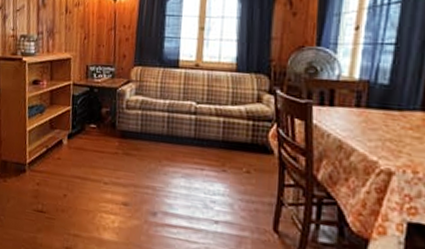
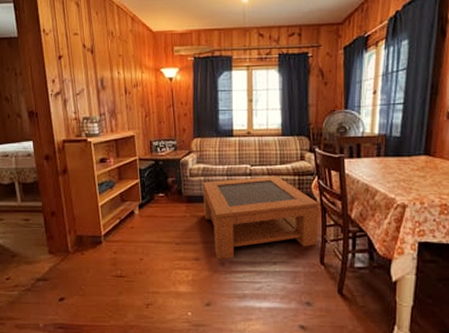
coffee table: none [138,116,276,209] -> present [203,175,319,260]

